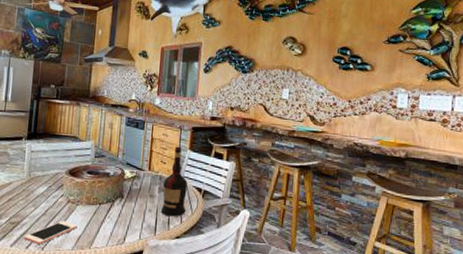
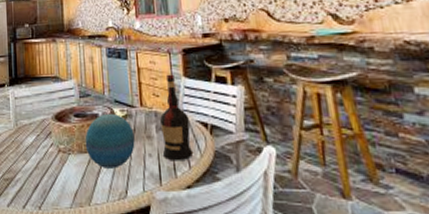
cell phone: present [24,220,78,245] -> none [20,174,73,203]
decorative orb: none [93,173,140,220] -> present [85,113,135,169]

